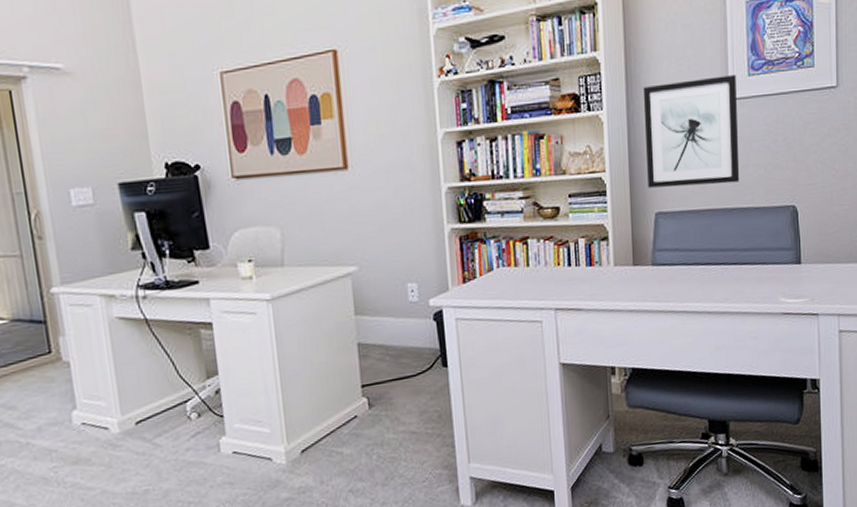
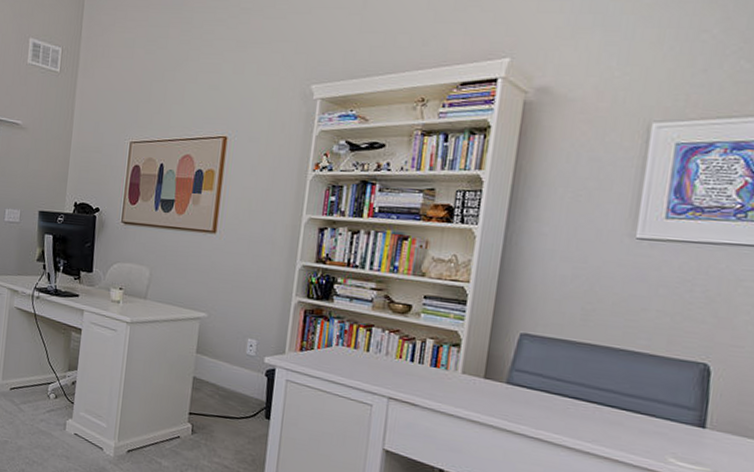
wall art: present [642,75,740,188] -> none [516,210,649,324]

